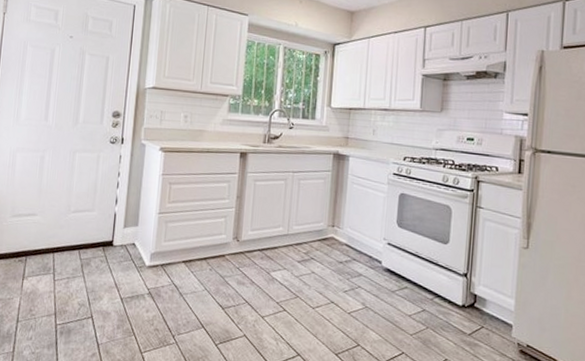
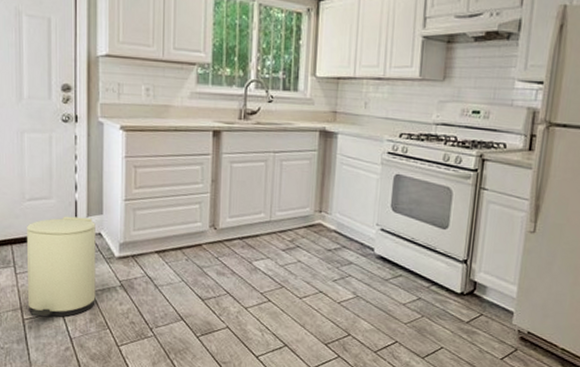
pedal bin: none [61,227,131,323] -> present [26,216,96,317]

